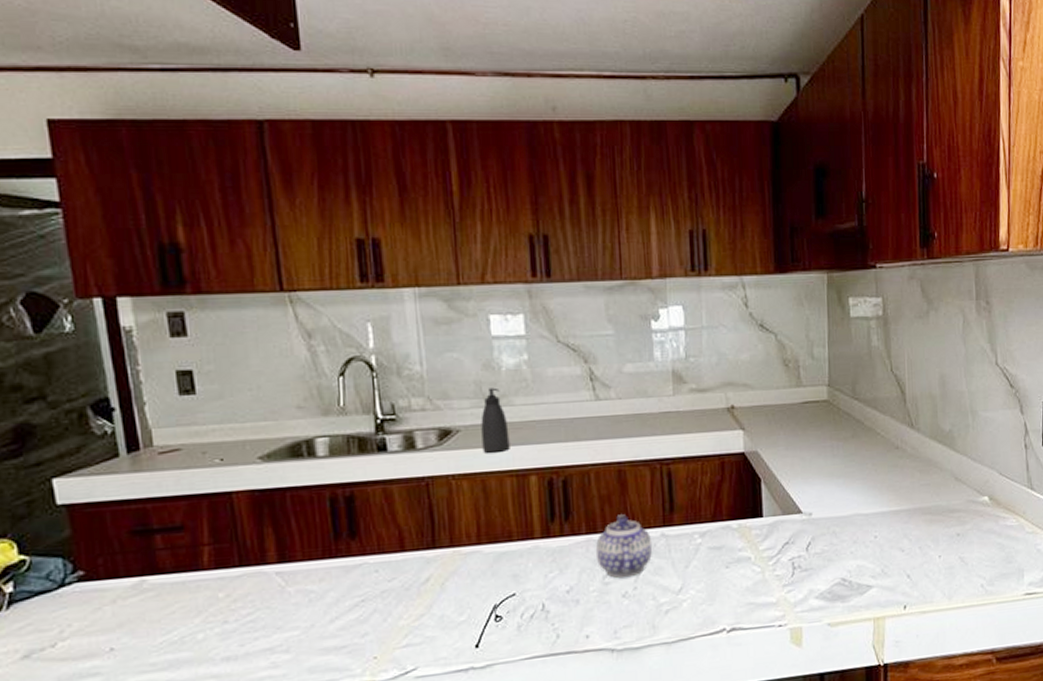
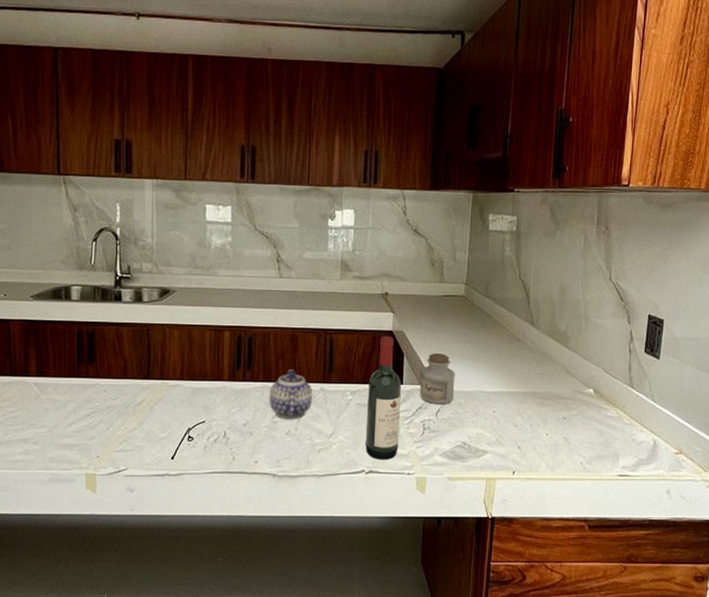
soap dispenser: present [481,387,510,453] -> none [191,260,212,311]
wine bottle: none [720,459,765,615] -> present [365,336,402,461]
jar: none [783,473,827,537] -> present [419,353,455,404]

